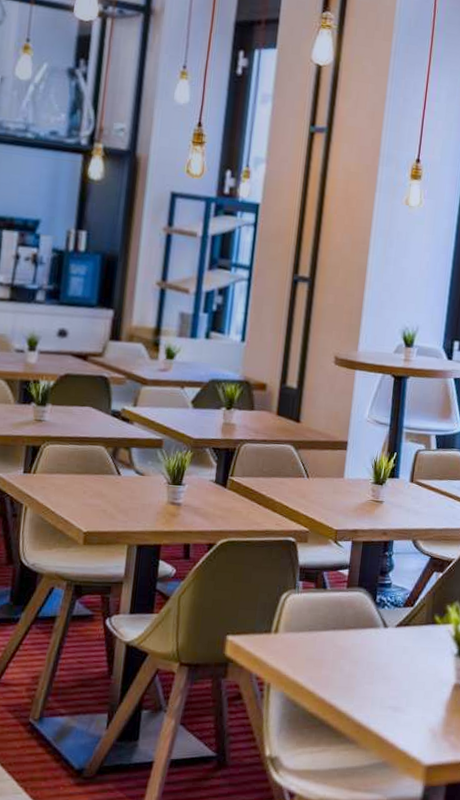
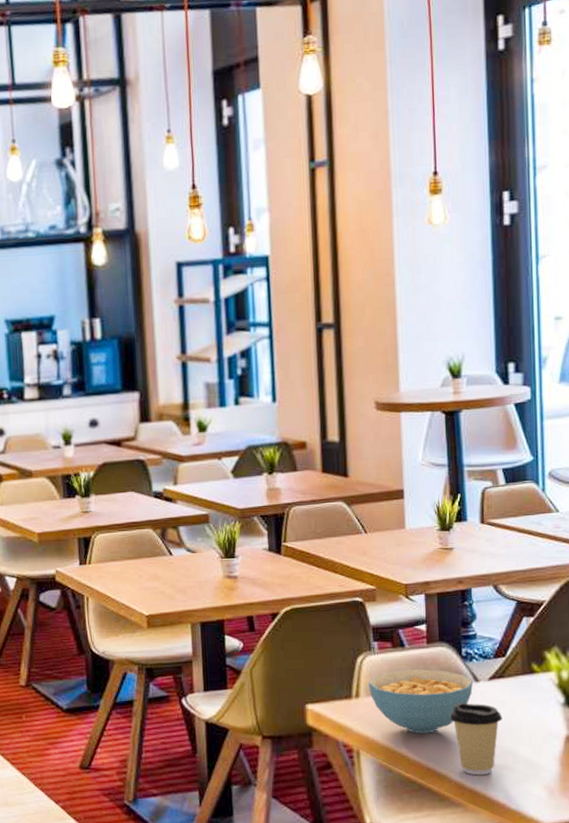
cereal bowl: none [288,610,383,673] -> present [368,669,474,734]
coffee cup: none [356,646,403,716] -> present [449,703,503,775]

